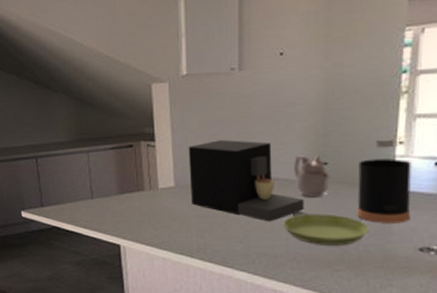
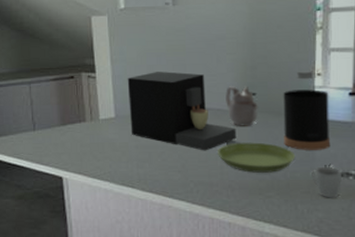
cup: none [387,239,422,274] -> present [311,165,342,198]

